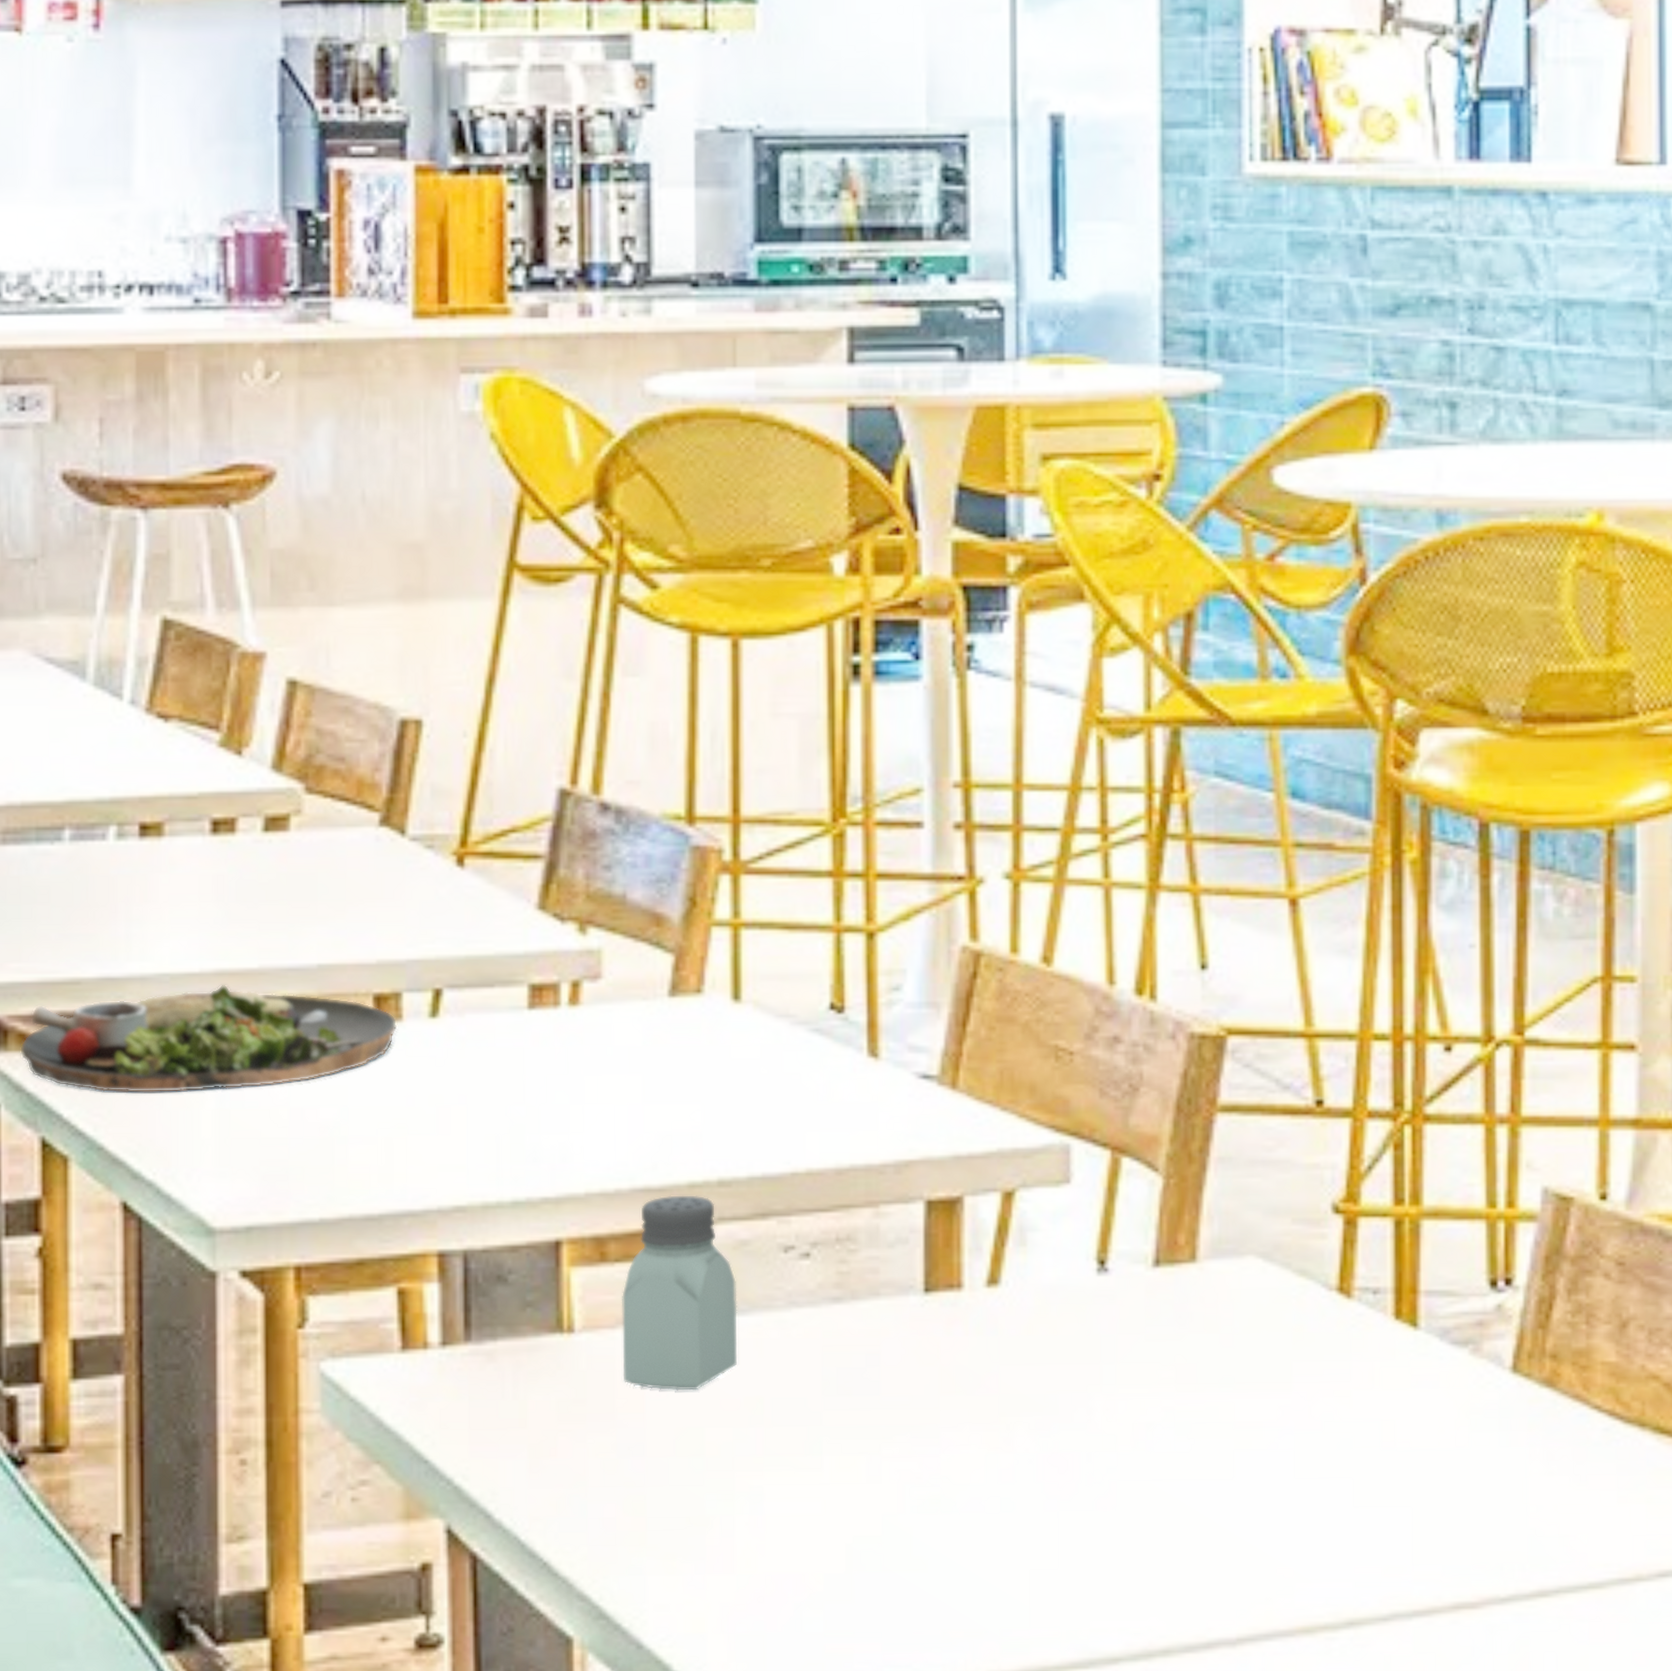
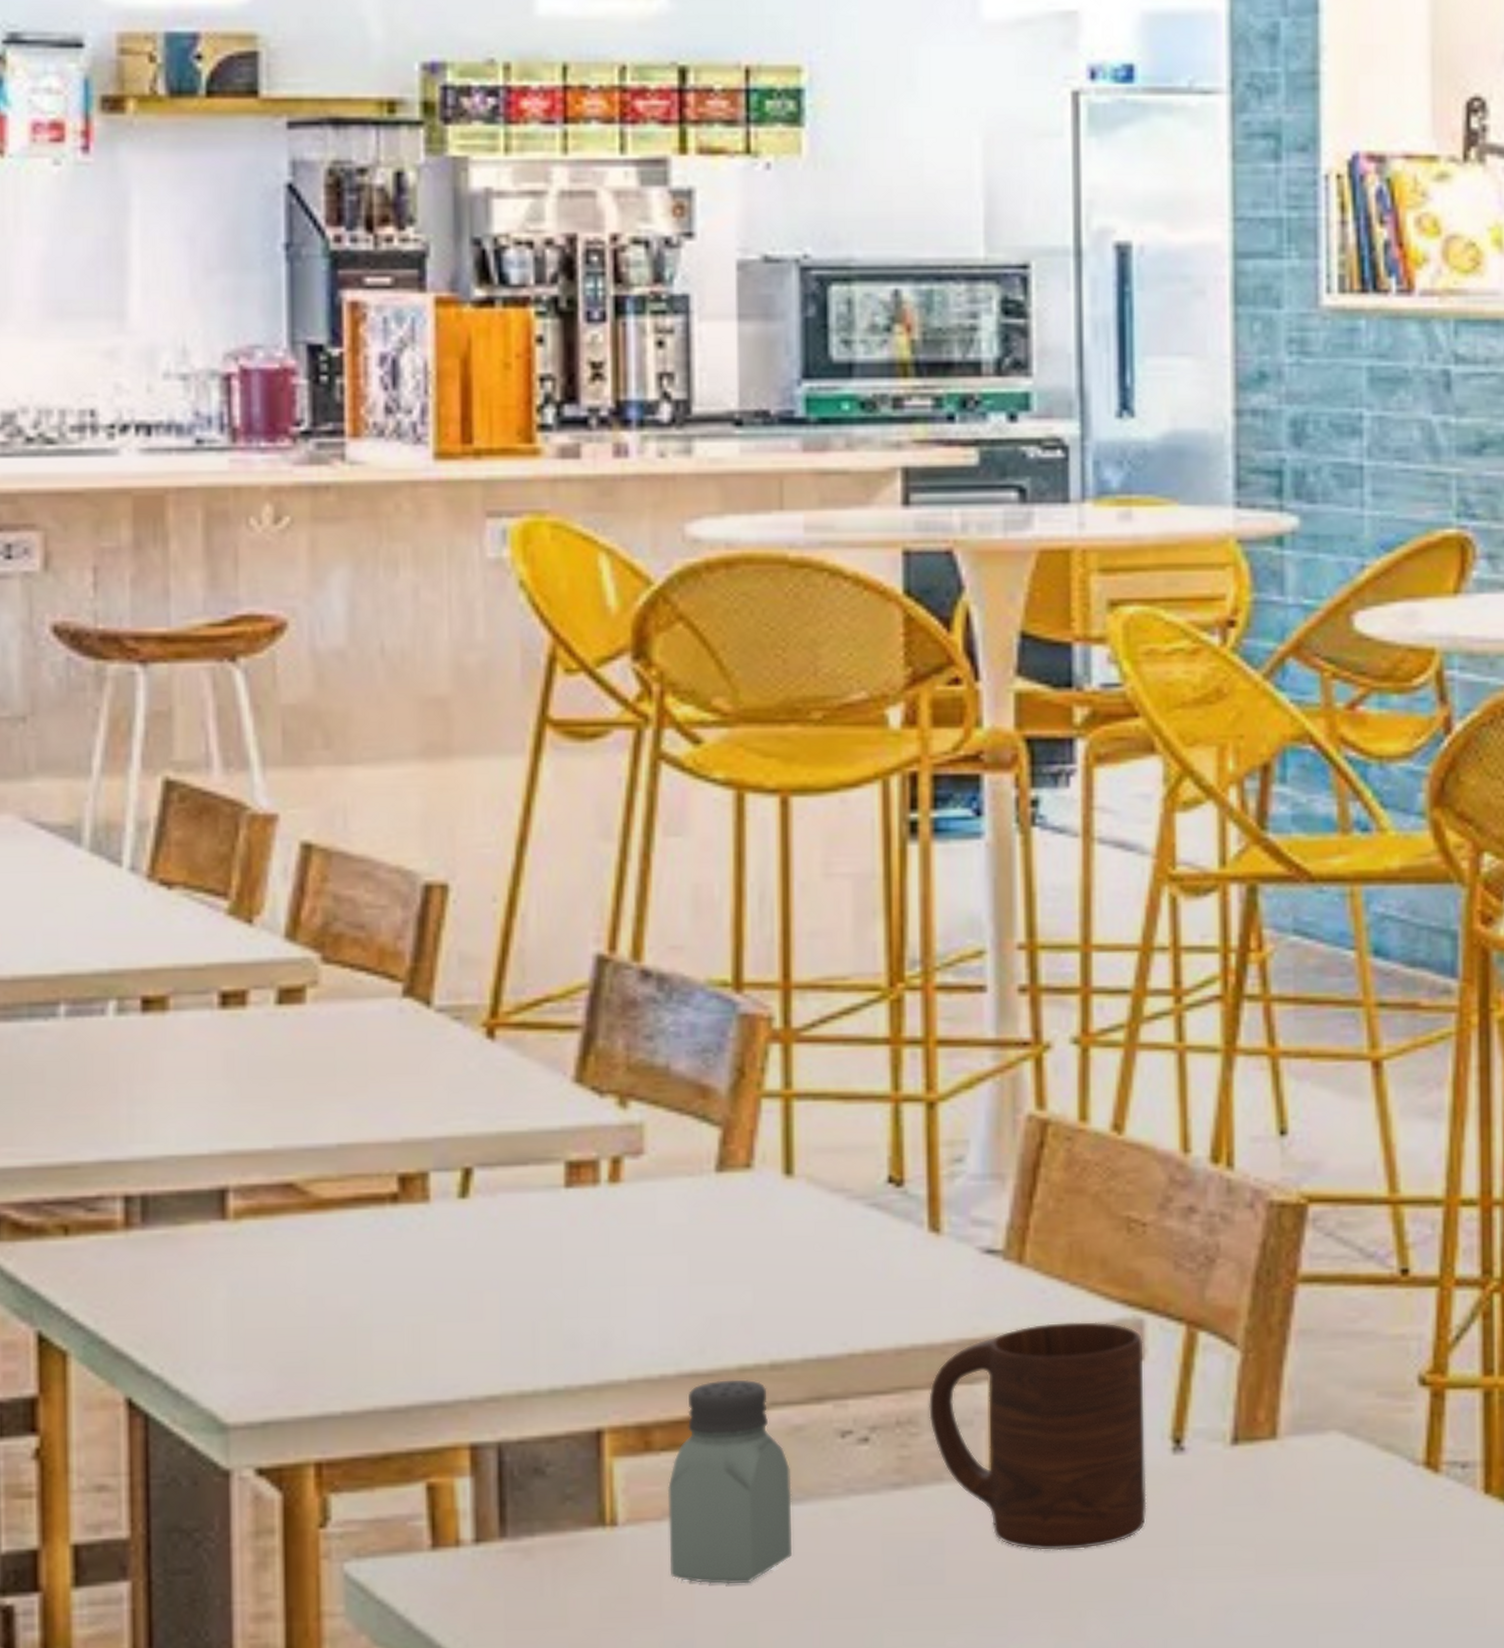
dinner plate: present [20,984,398,1094] -> none [13,1166,425,1284]
cup: none [867,1146,1072,1365] -> present [929,1322,1147,1550]

